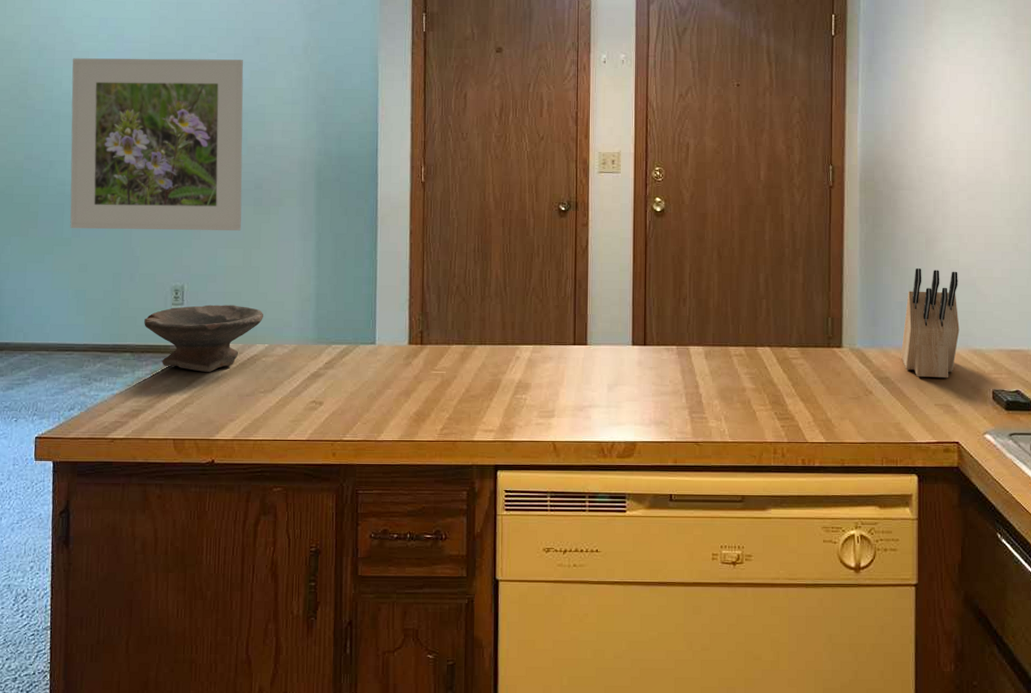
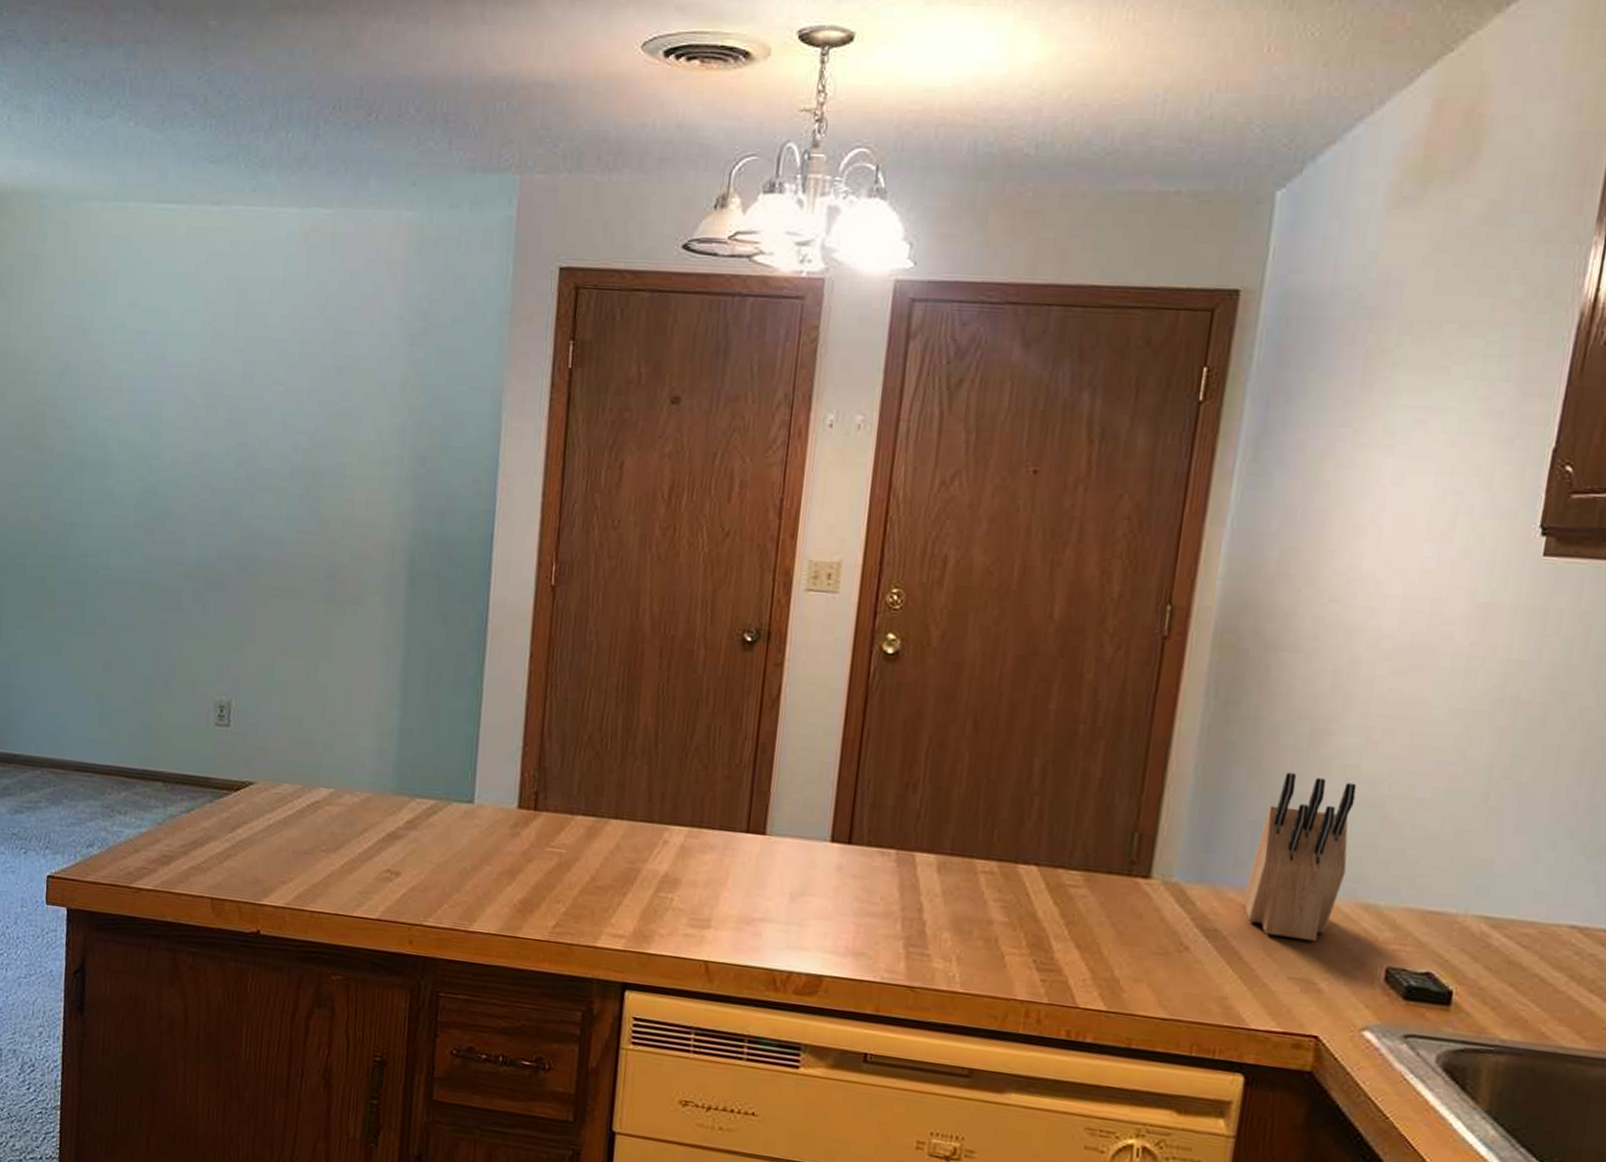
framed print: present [70,58,244,231] -> none [93,385,320,634]
bowl: present [144,304,263,372] -> none [180,728,330,818]

